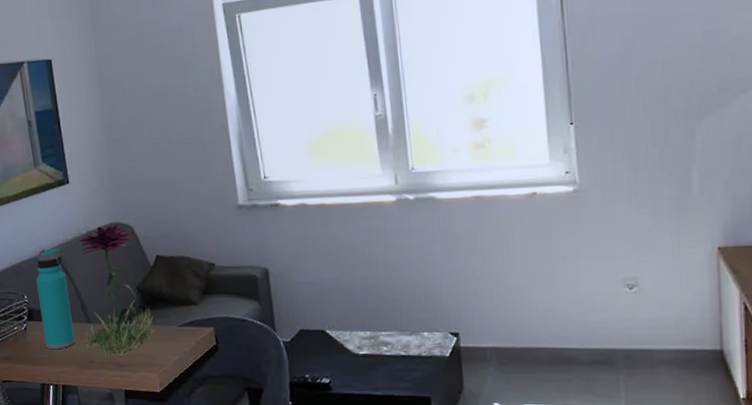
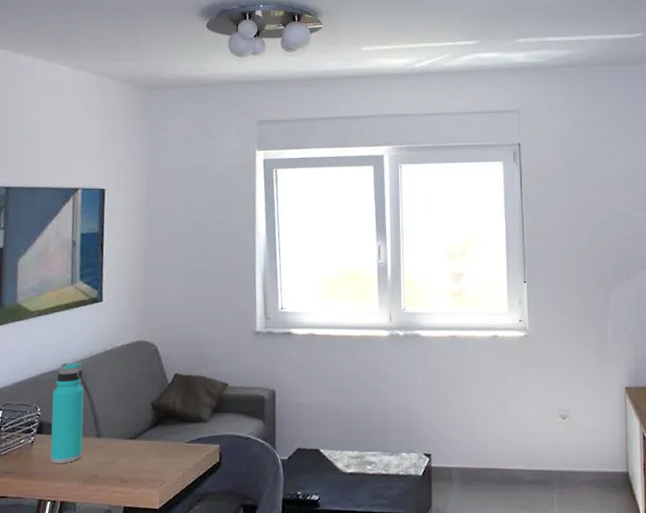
flower: present [77,225,155,357] -> none [91,343,164,473]

